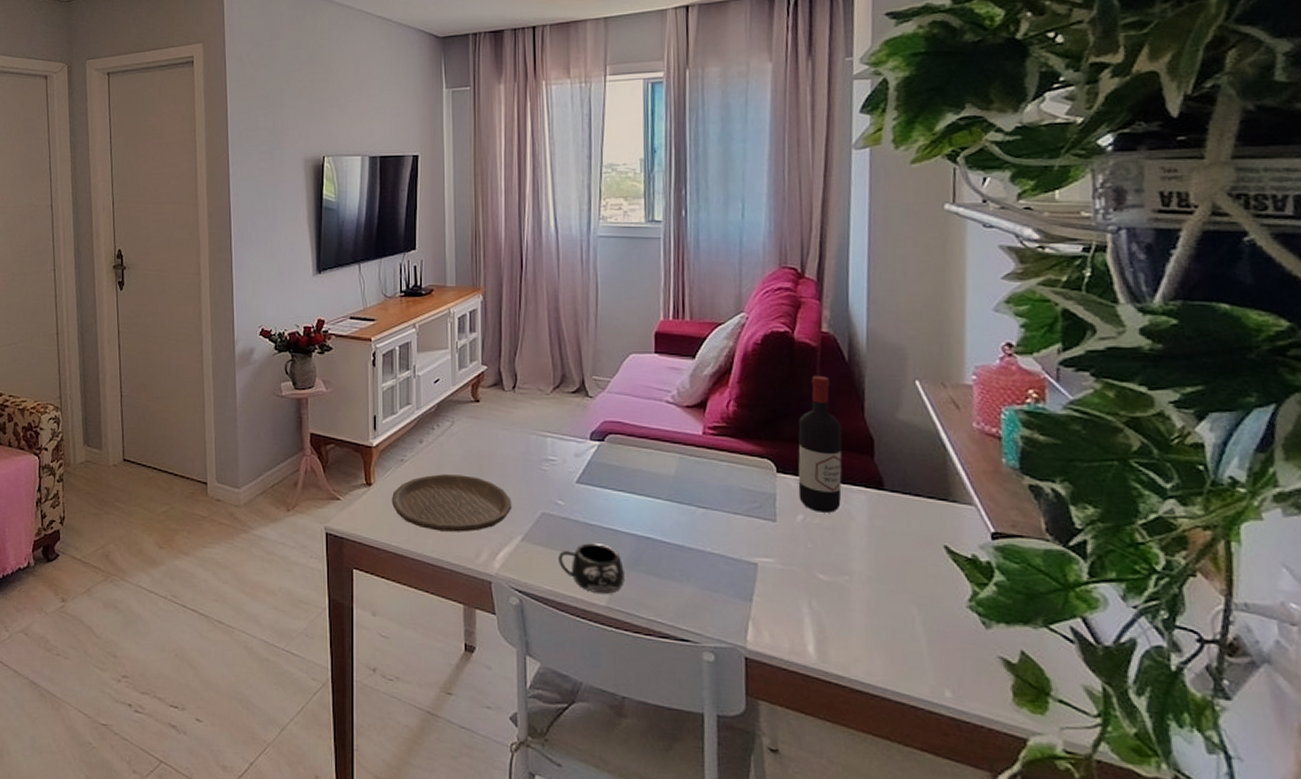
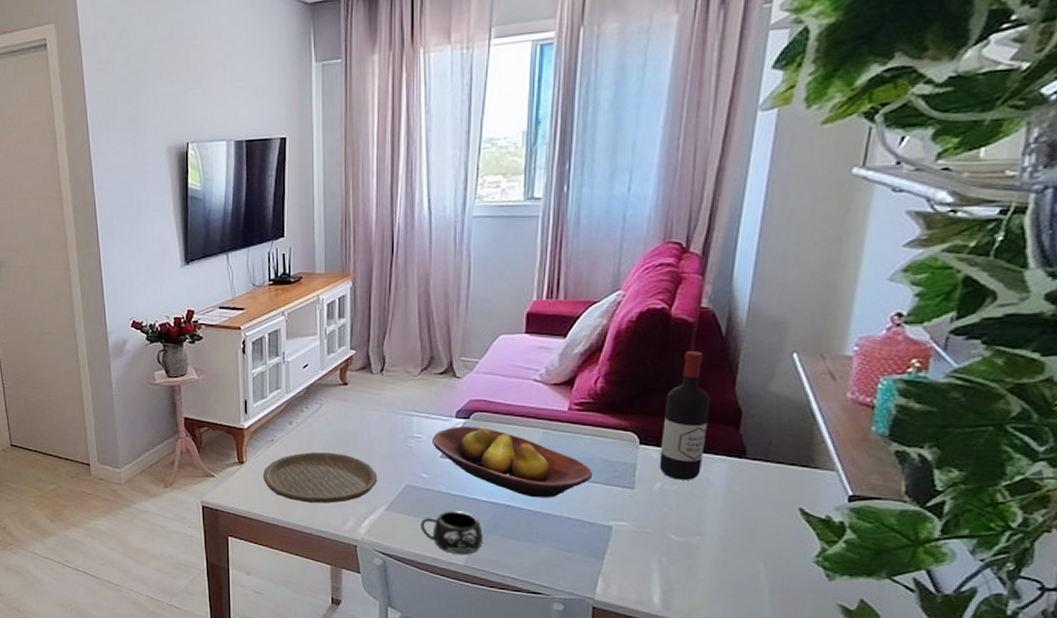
fruit bowl: none [566,448,733,530] -> present [431,425,593,498]

